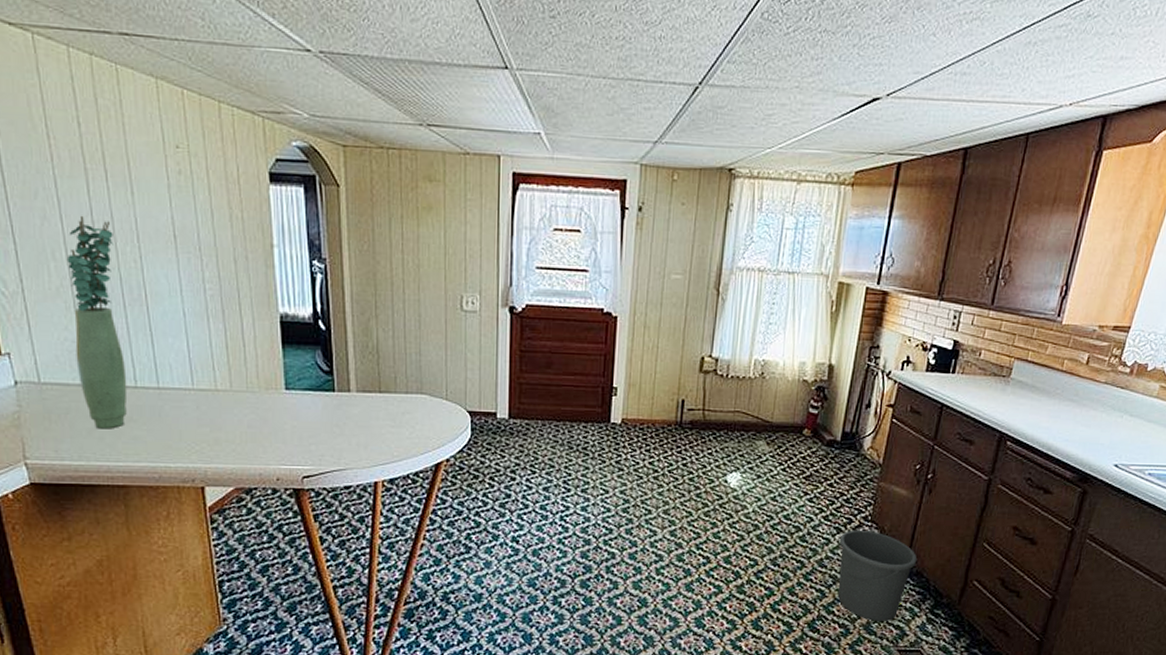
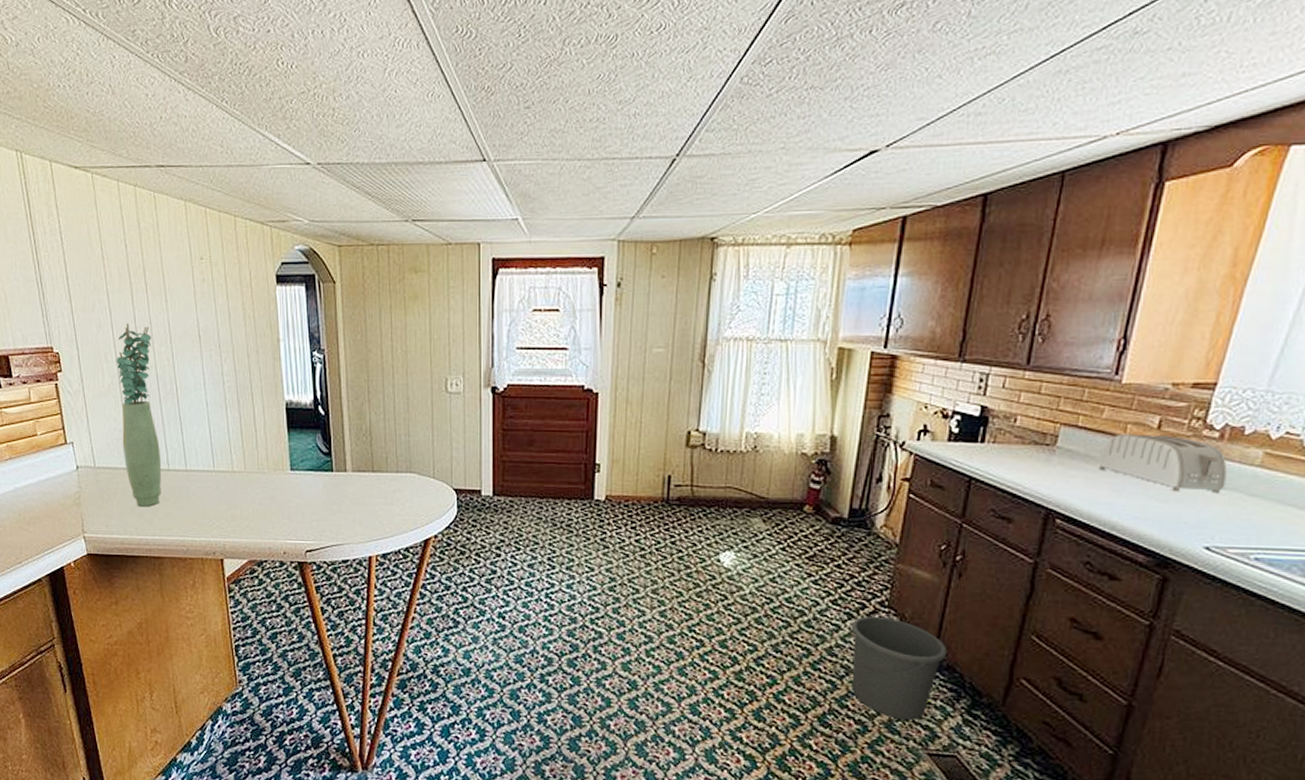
toaster: none [1041,368,1134,419] -> present [1098,433,1227,493]

